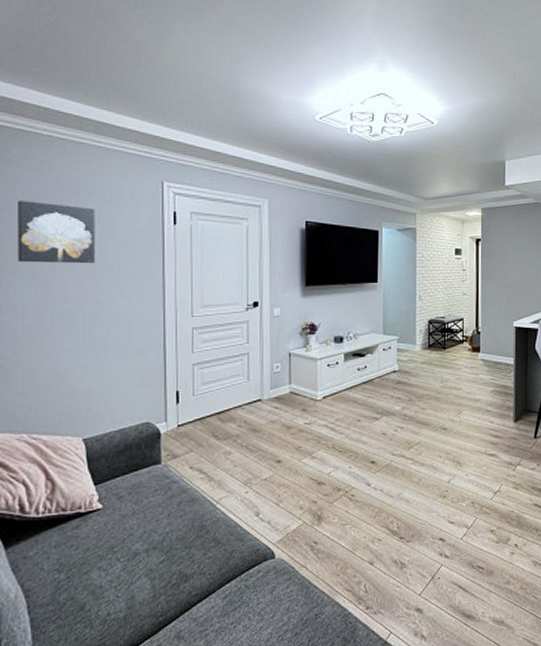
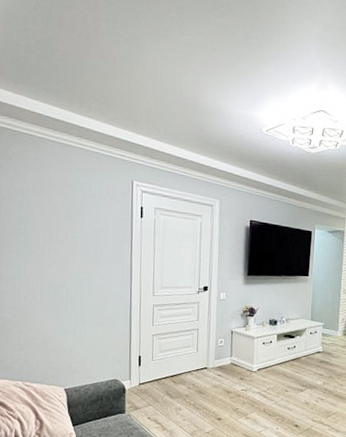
wall art: present [17,200,95,264] -> none [15,191,77,248]

